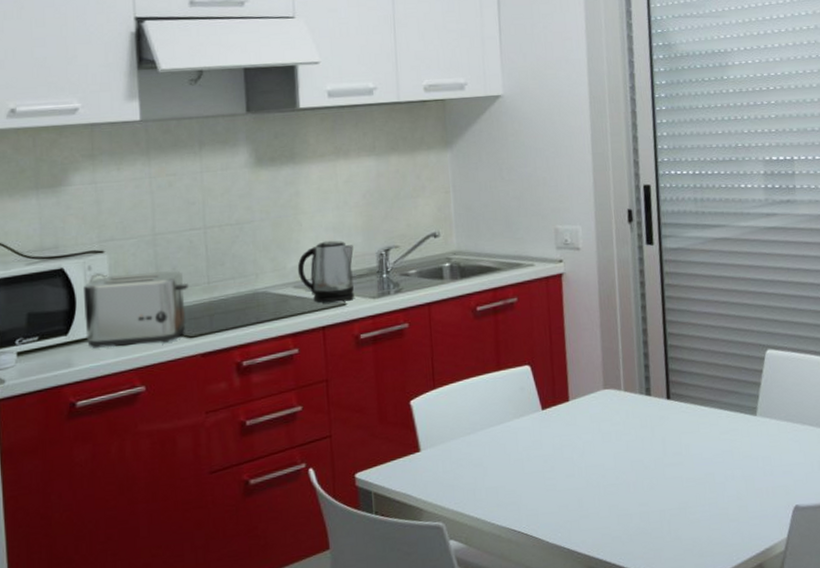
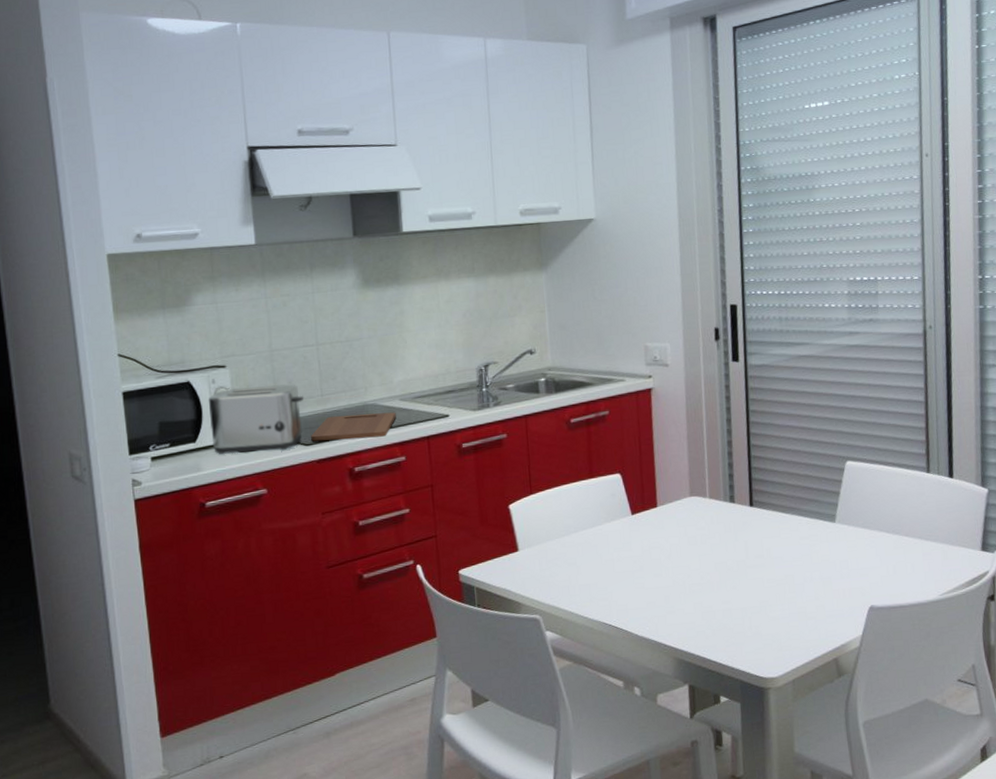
cutting board: none [195,300,289,334] -> present [311,412,396,442]
kettle: present [297,240,354,304] -> none [403,356,456,415]

